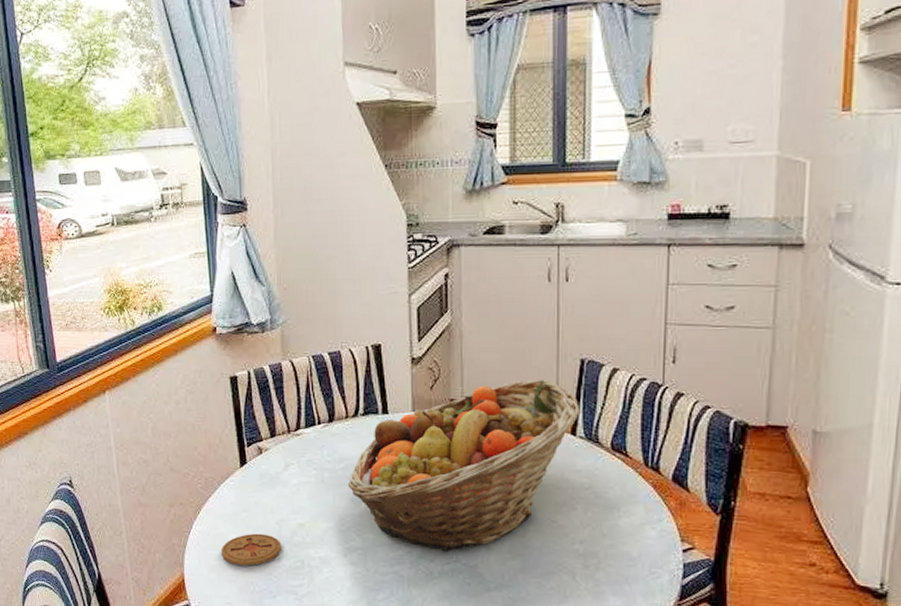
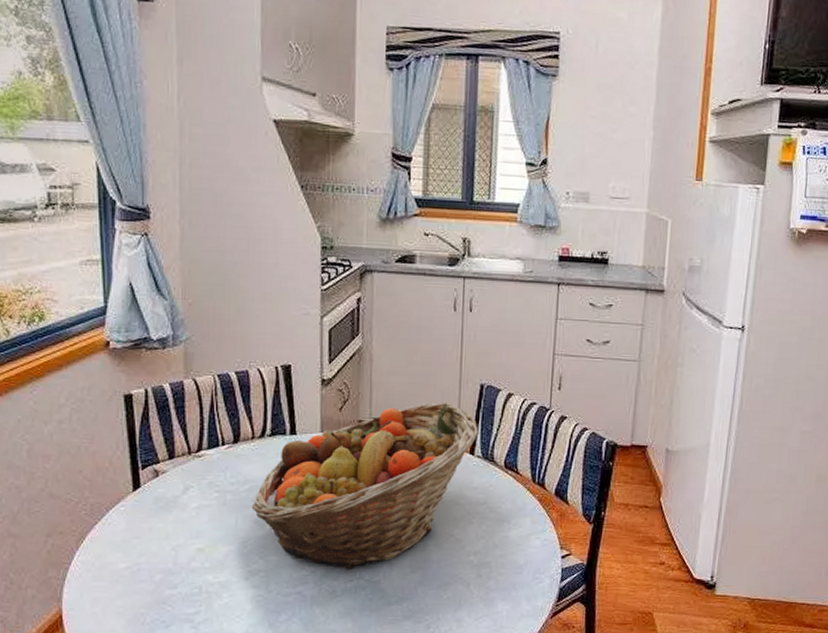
coaster: present [221,533,282,566] -> none [107,561,178,596]

